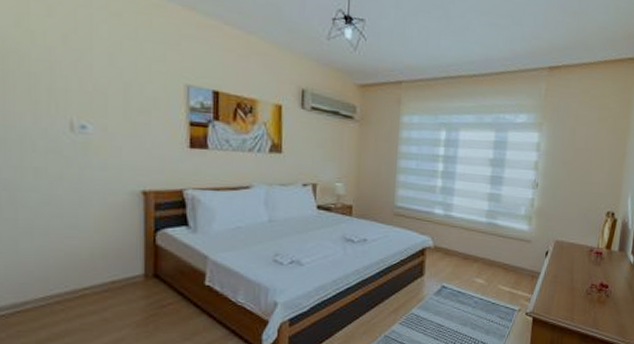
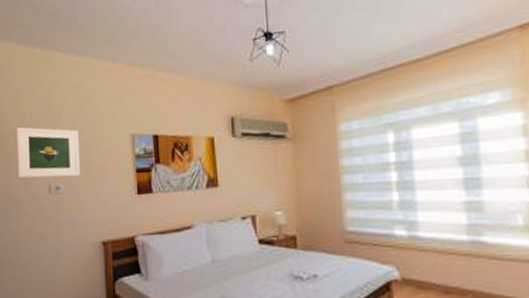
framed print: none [21,46,117,118] -> present [16,127,81,178]

